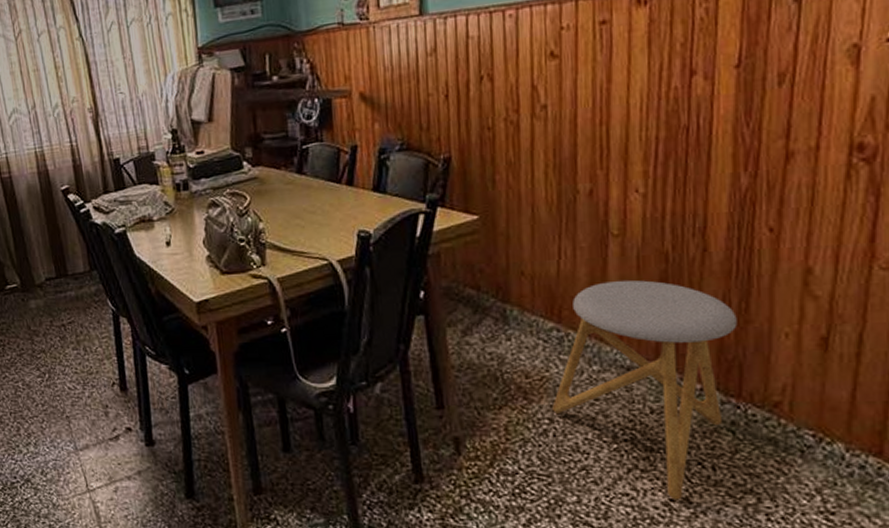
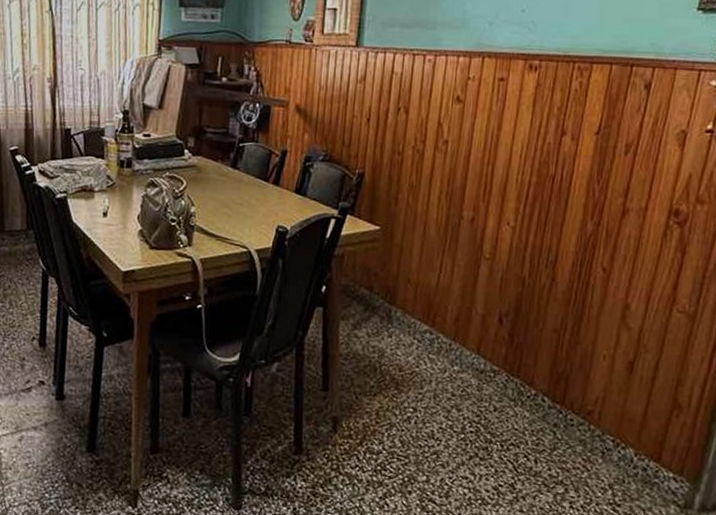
stool: present [552,280,737,500] -> none [417,296,570,486]

